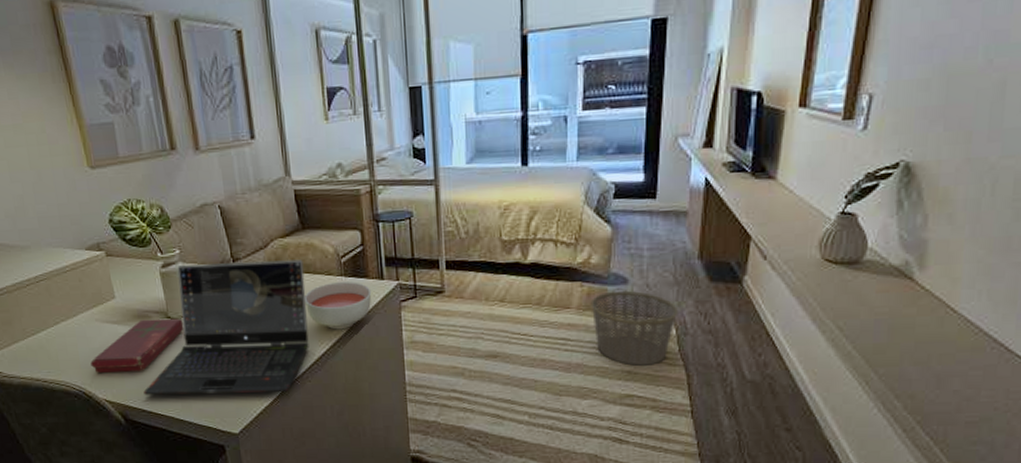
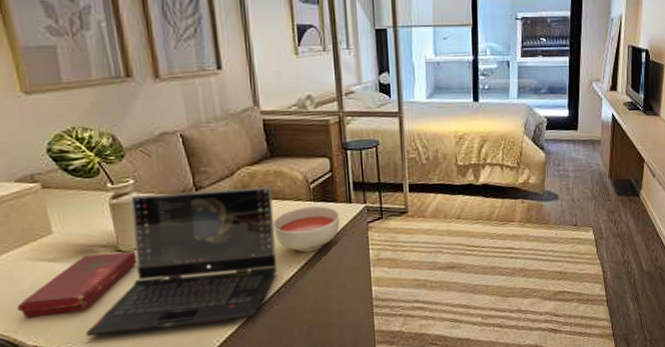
basket: present [590,287,679,366] -> none [530,202,596,267]

